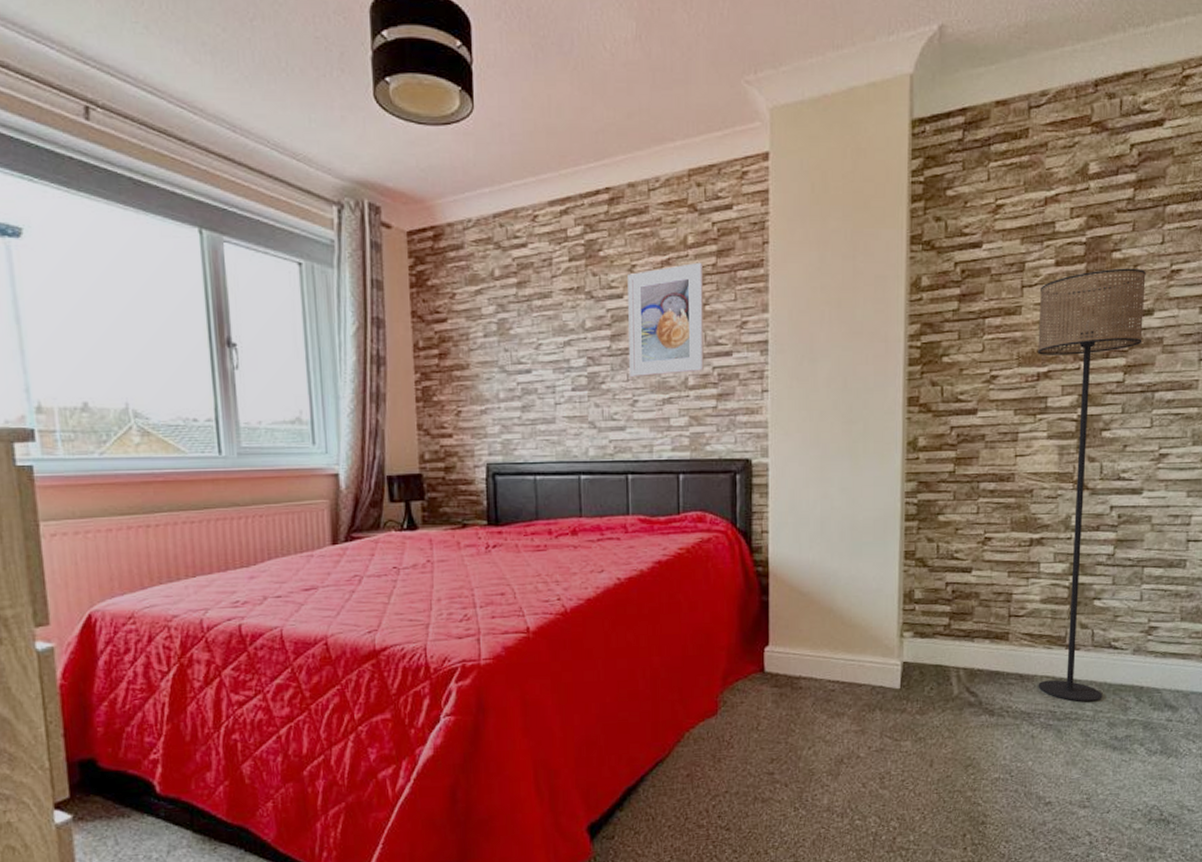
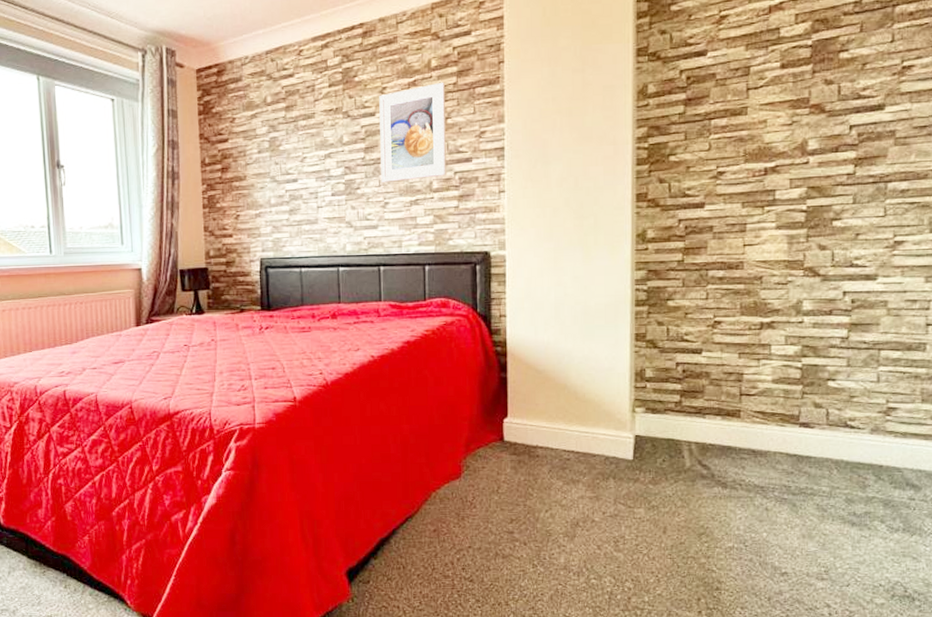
floor lamp: present [1038,268,1146,702] -> none [765,66,875,478]

